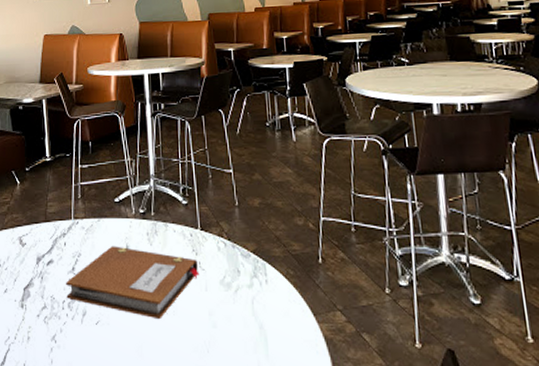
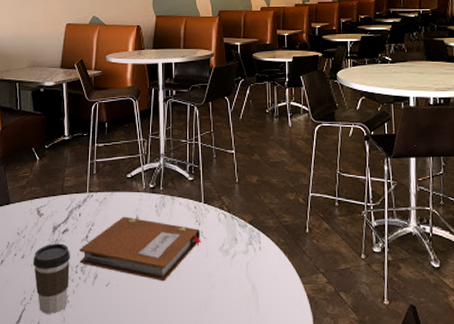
coffee cup: none [16,276,56,355] -> present [32,243,70,314]

